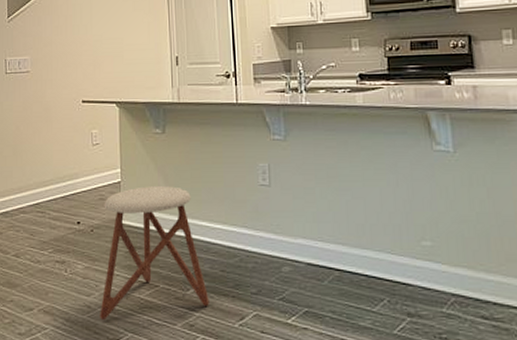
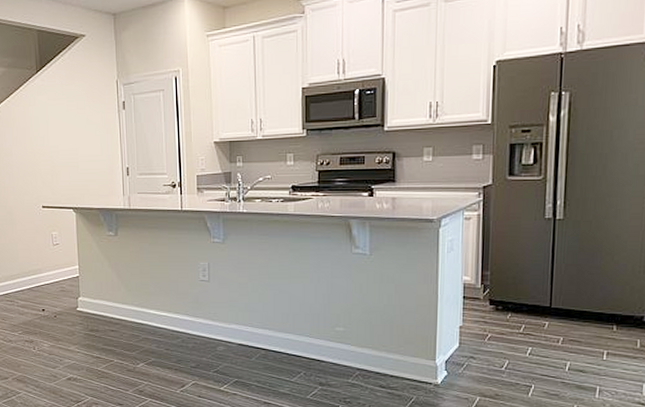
stool: present [100,186,209,321] -> none [64,281,156,387]

